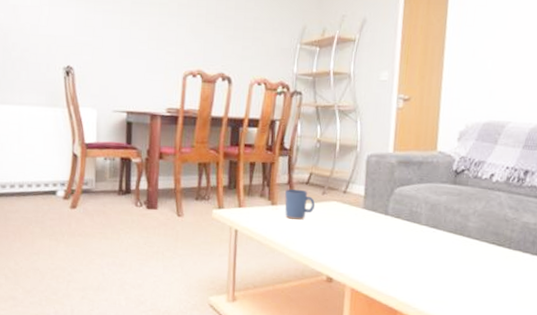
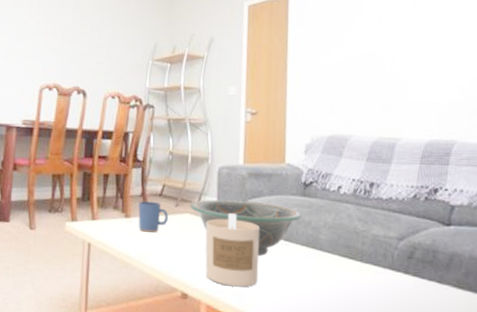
decorative bowl: none [337,187,451,242] -> present [190,199,302,256]
candle: none [351,201,407,272] -> present [205,213,260,288]

